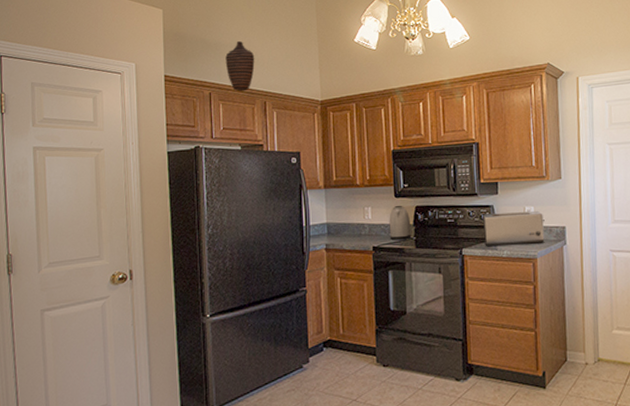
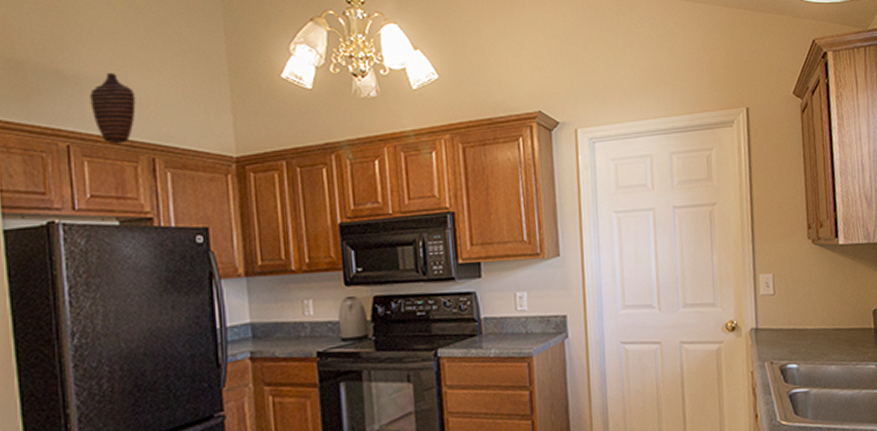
toaster: present [483,210,545,247] -> none [463,296,542,346]

